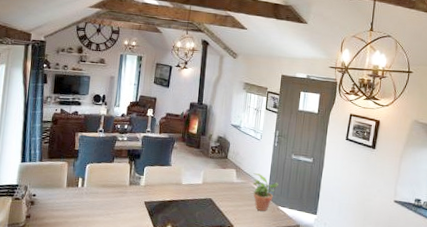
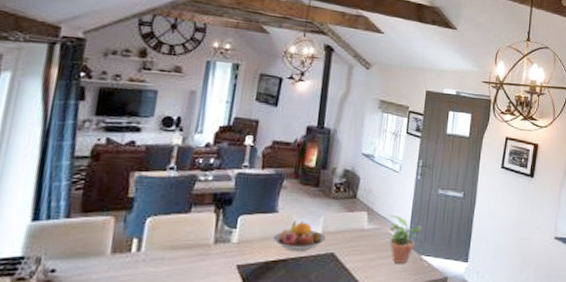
fruit bowl: none [168,172,206,196] -> present [272,220,327,252]

